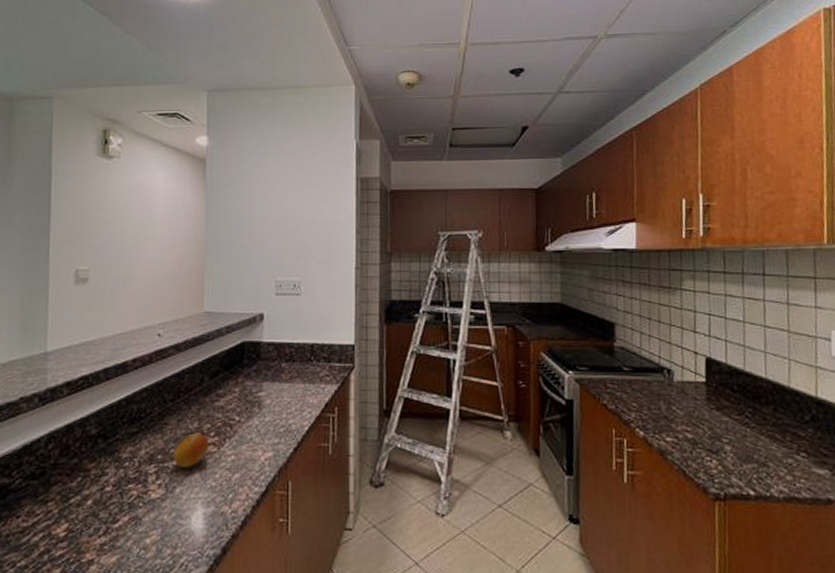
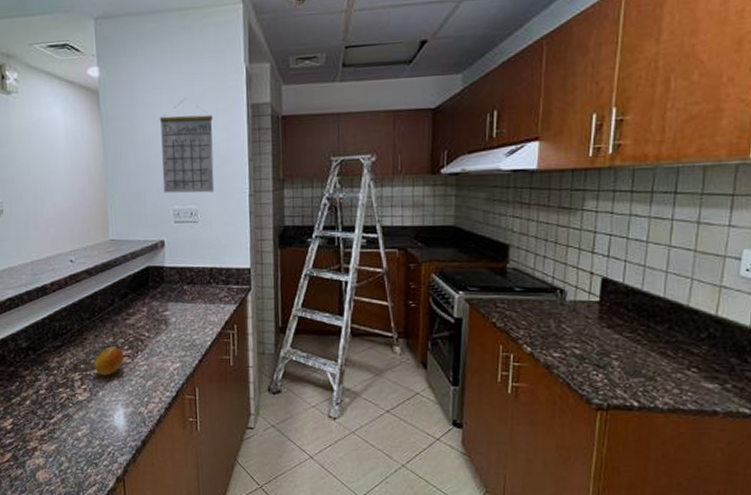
calendar: none [266,171,321,265] -> present [159,99,214,193]

